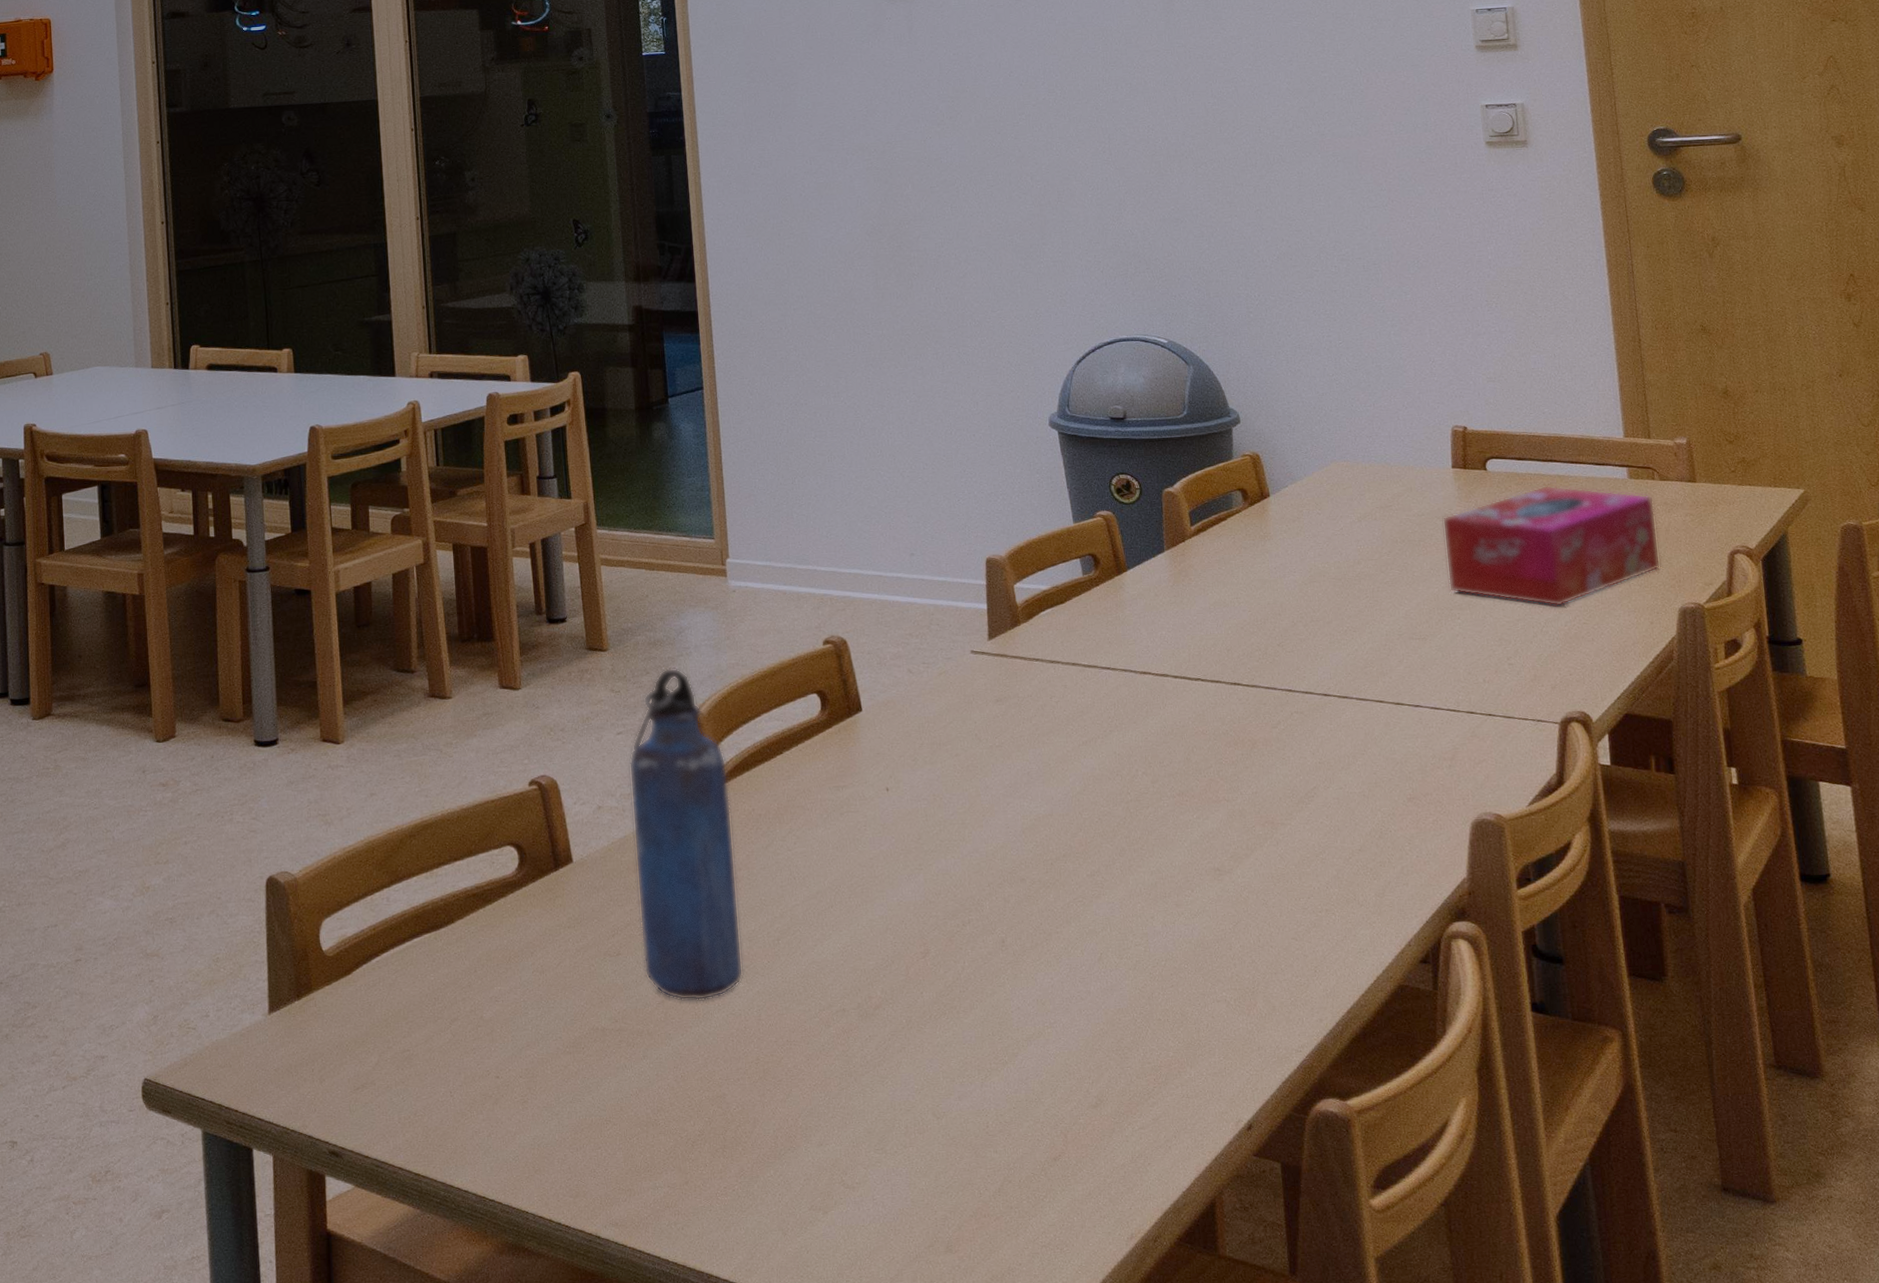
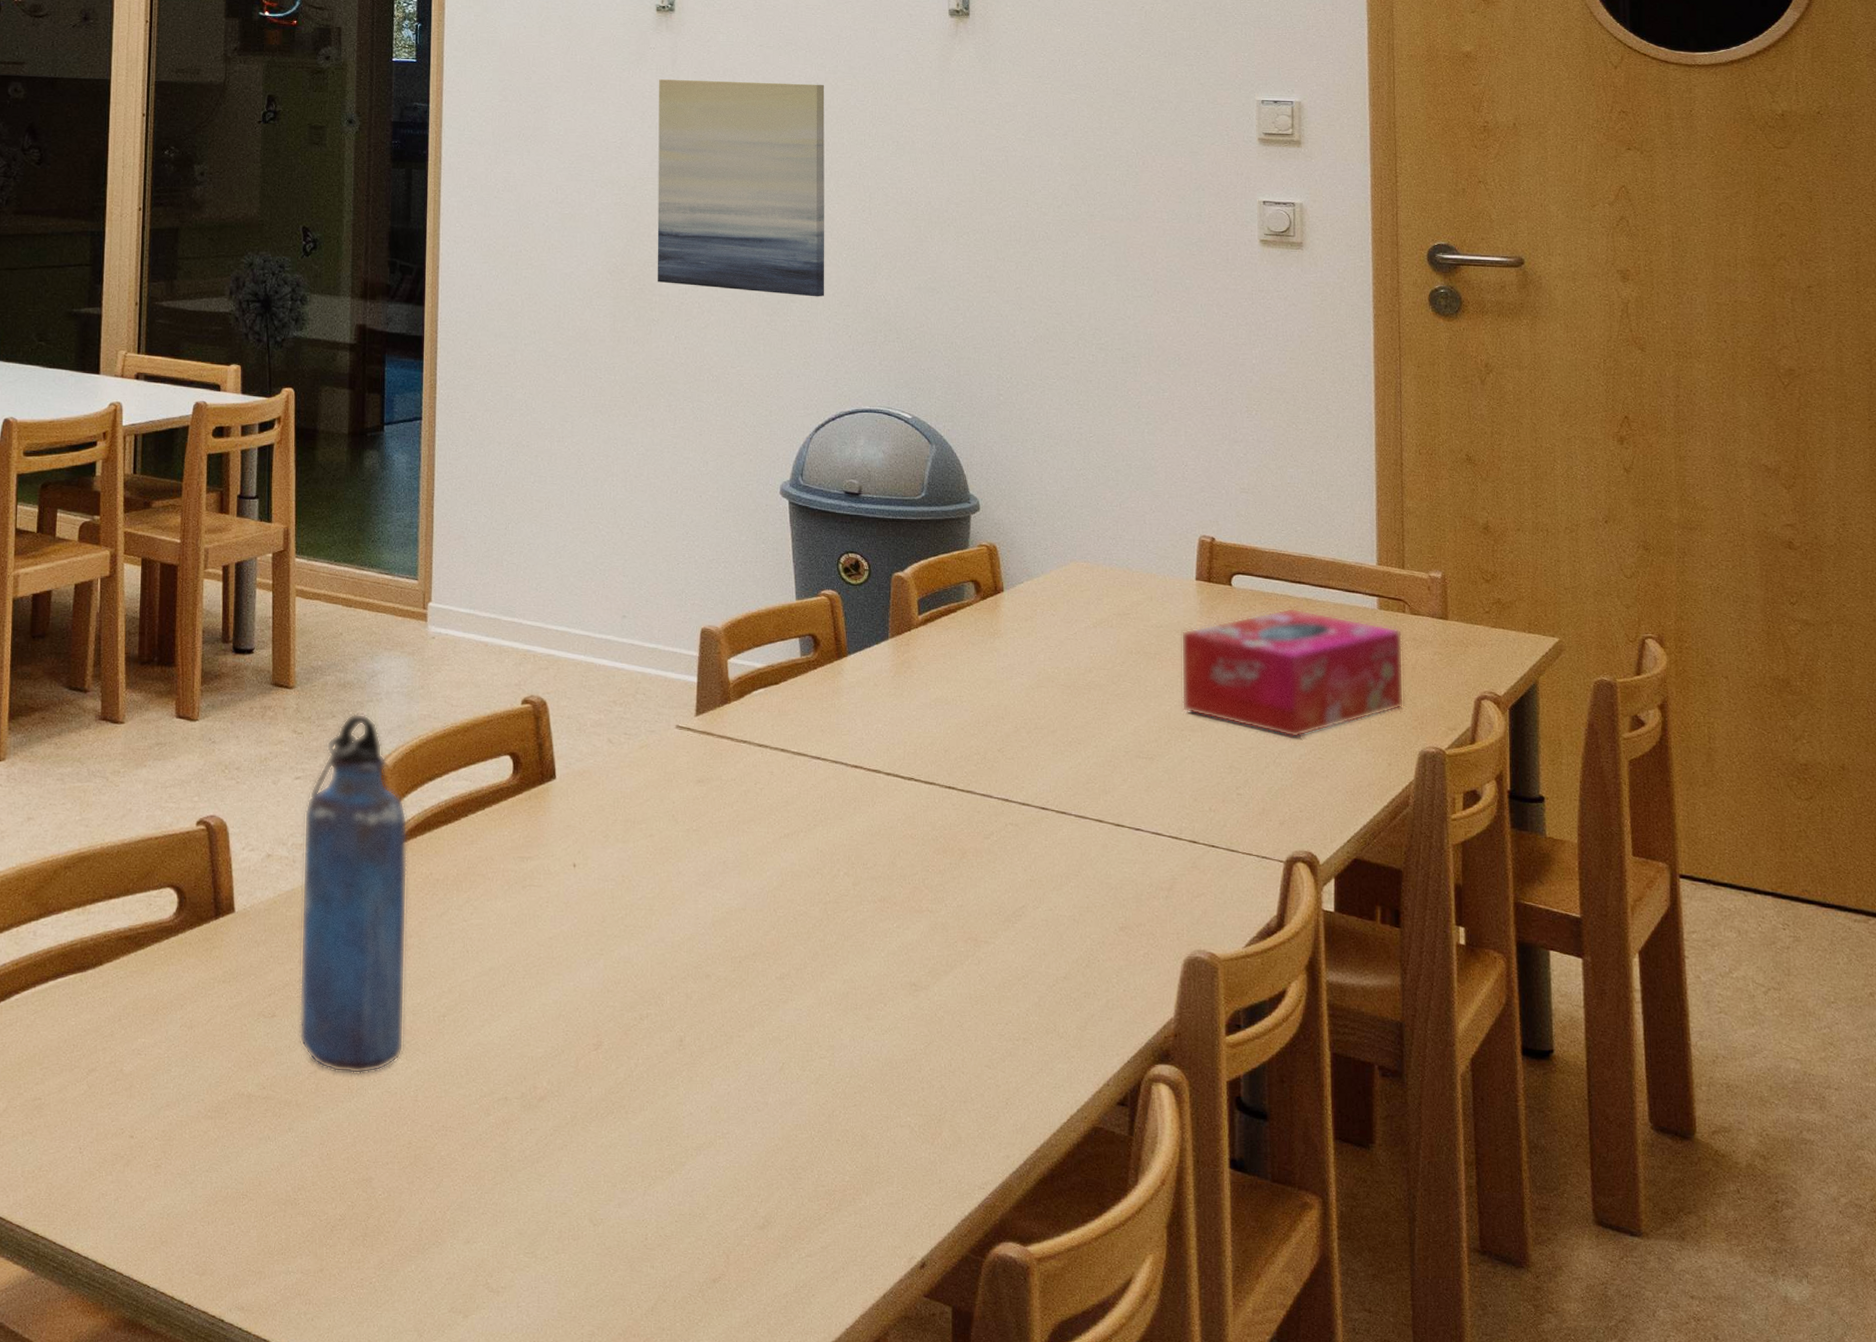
wall art: none [898,36,1075,239] -> present [657,79,825,297]

